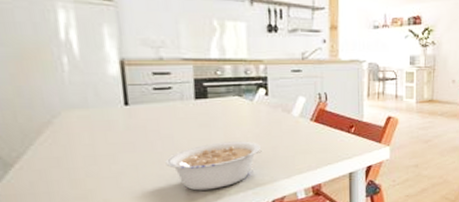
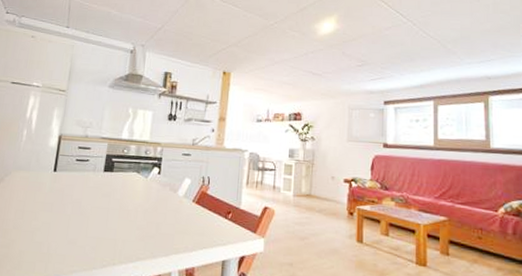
legume: present [165,141,263,191] -> none [70,212,149,257]

